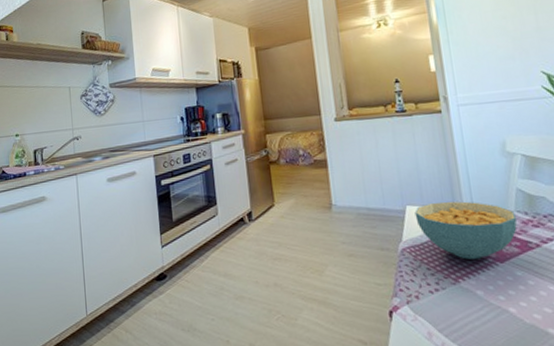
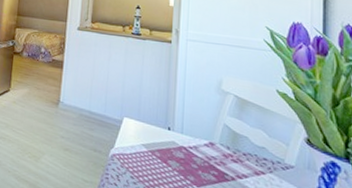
cereal bowl: present [414,201,518,260] -> none [130,119,220,179]

